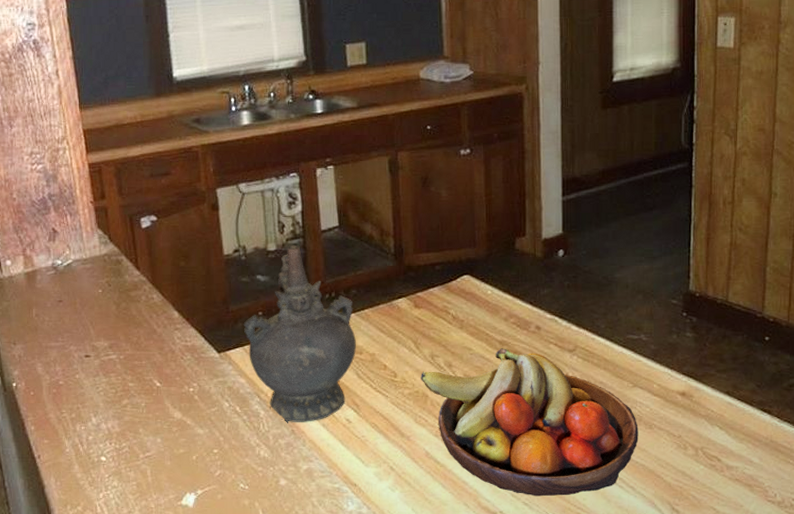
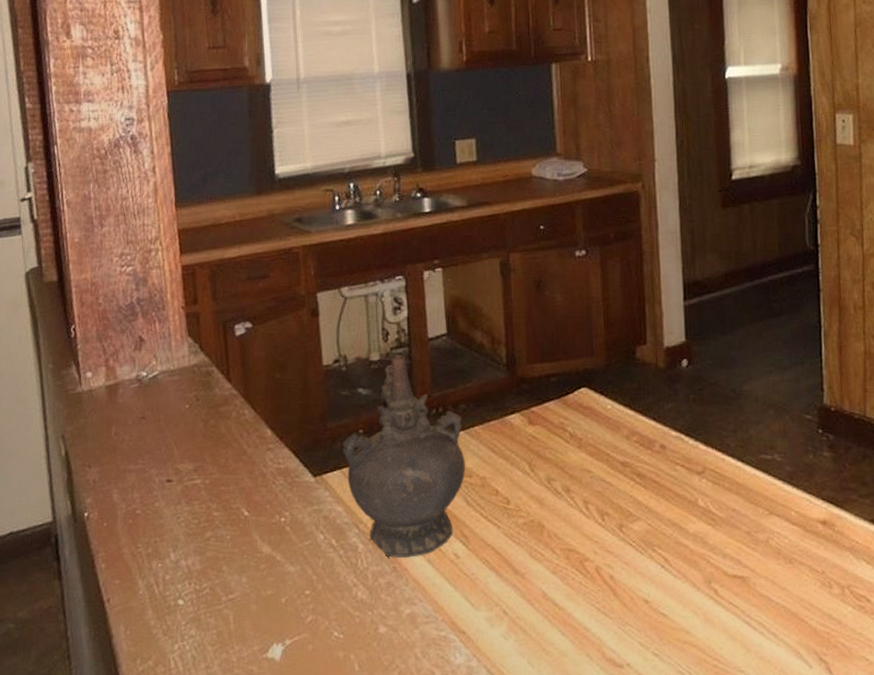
fruit bowl: present [421,348,639,497] -> none [536,470,778,646]

